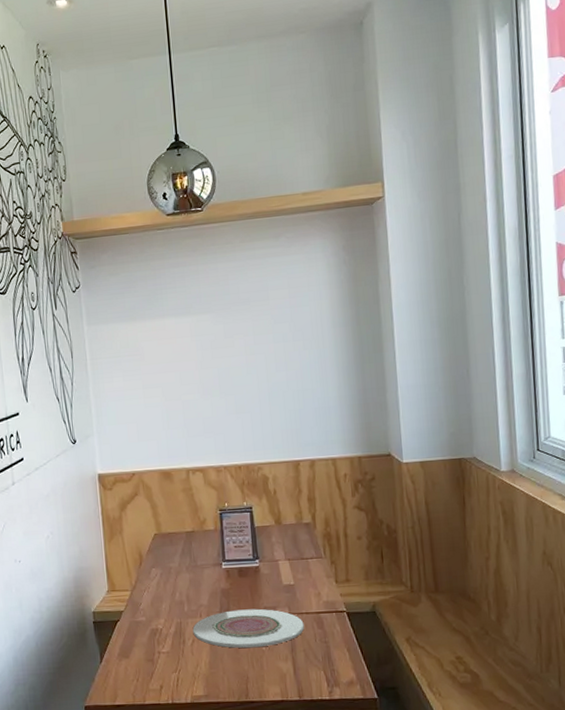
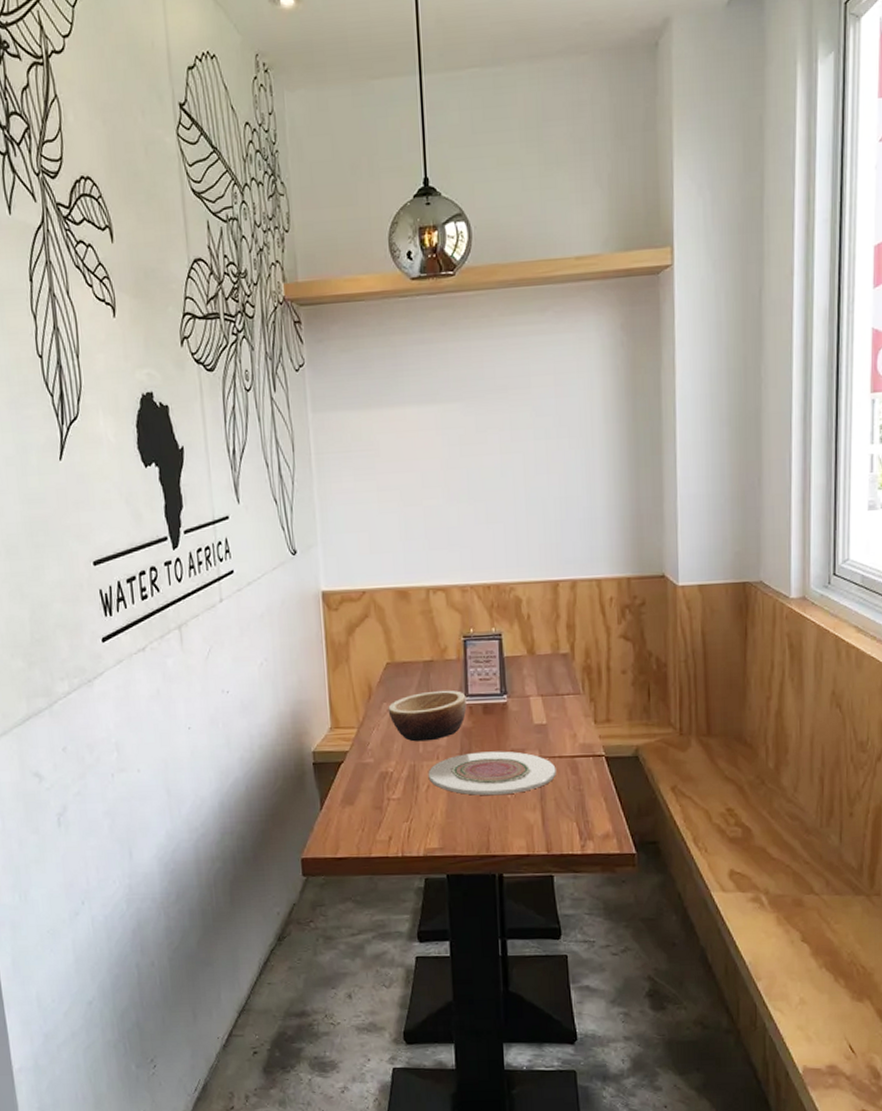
bowl: none [156,556,224,602] -> present [388,690,467,742]

